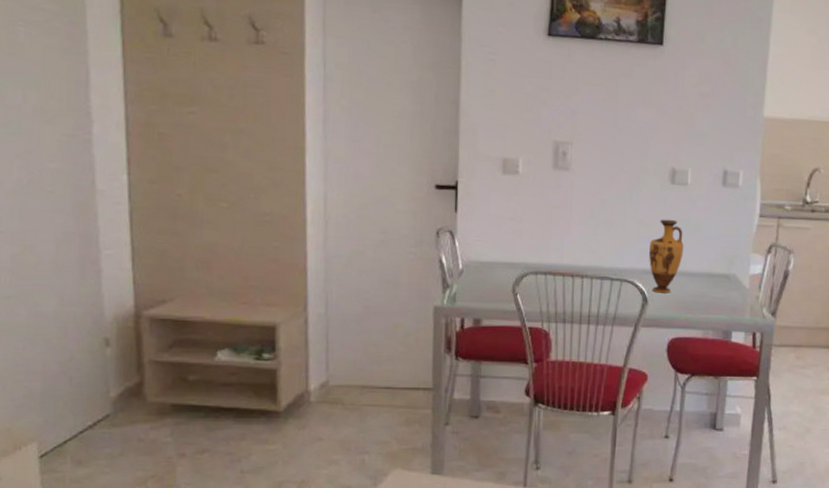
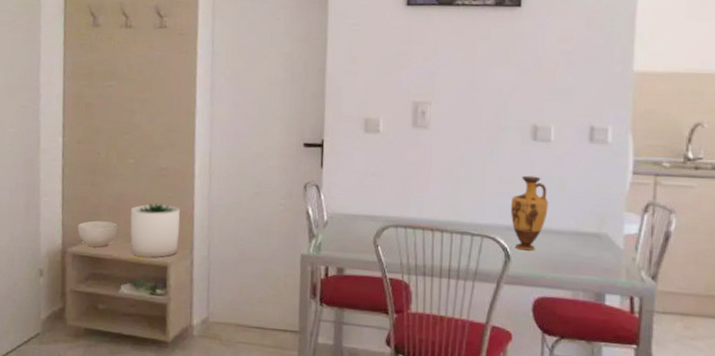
bowl: none [154,276,211,309] -> present [77,220,119,248]
planter: none [225,254,290,318] -> present [130,203,181,258]

